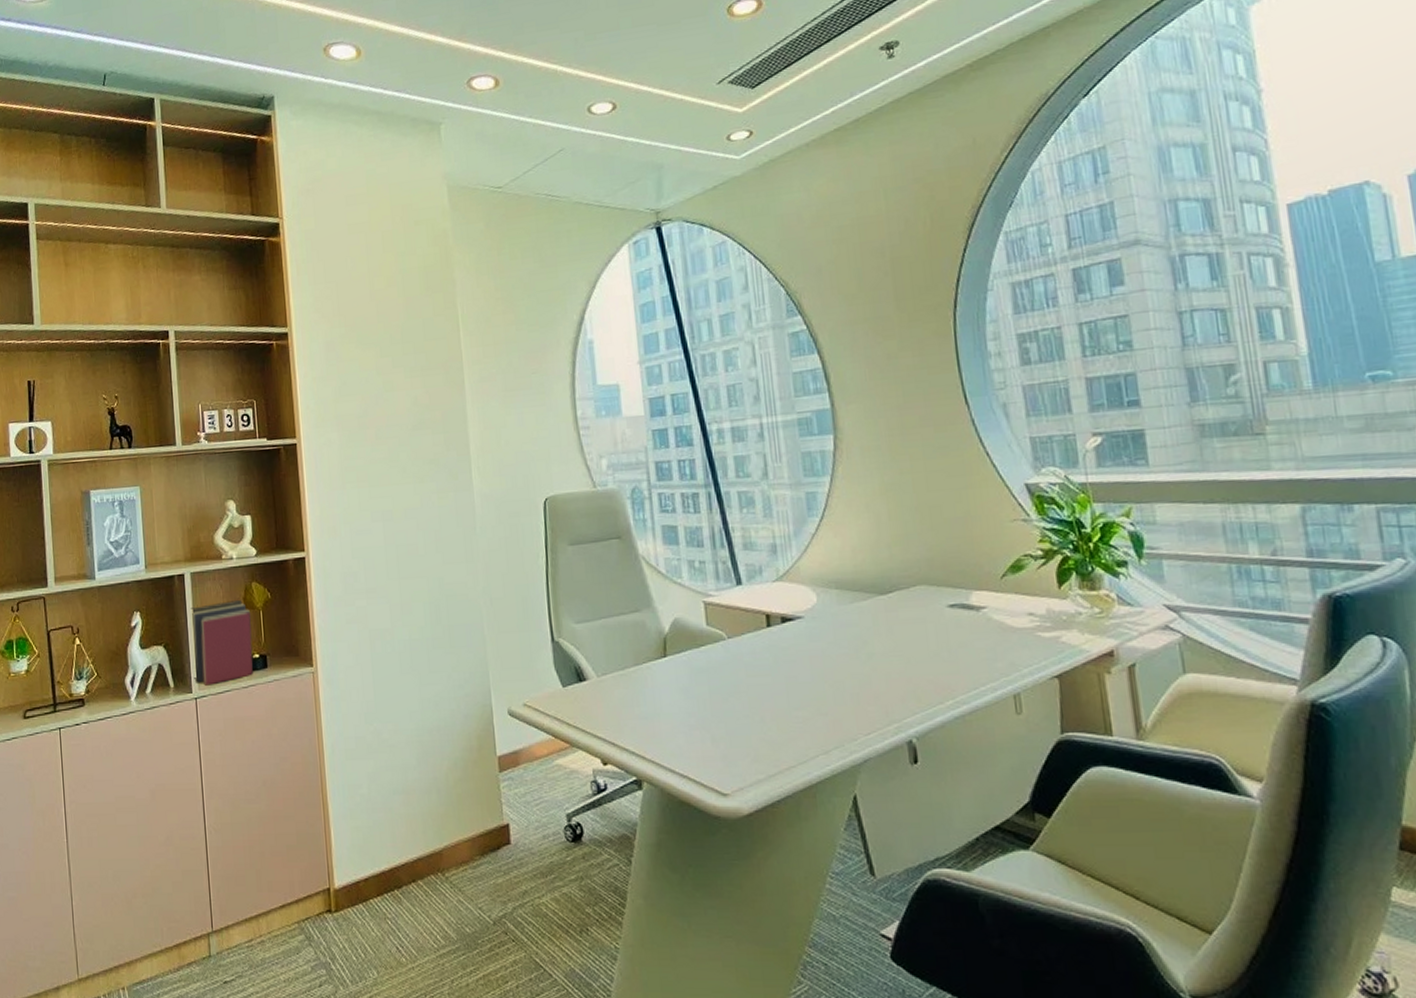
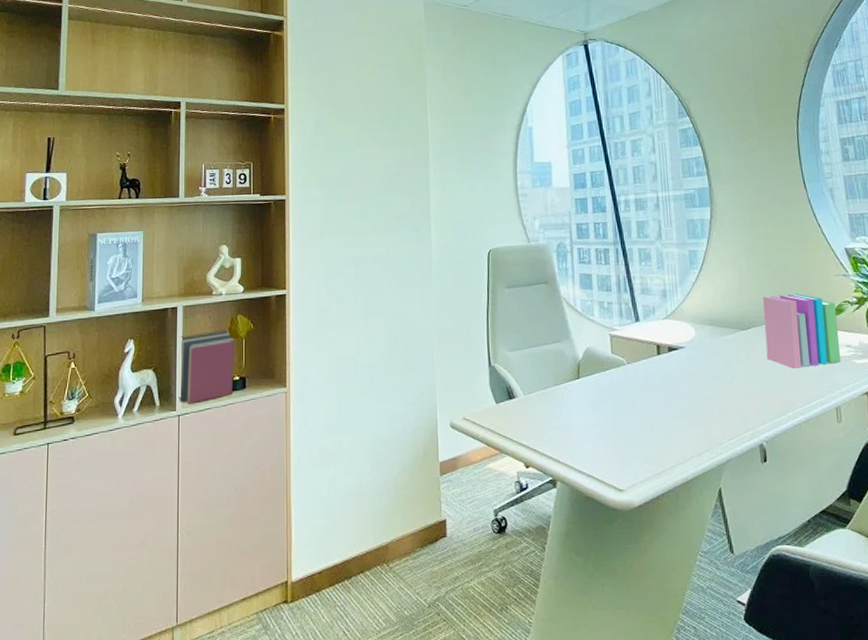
books: none [909,546,1021,644] -> present [763,294,842,368]

